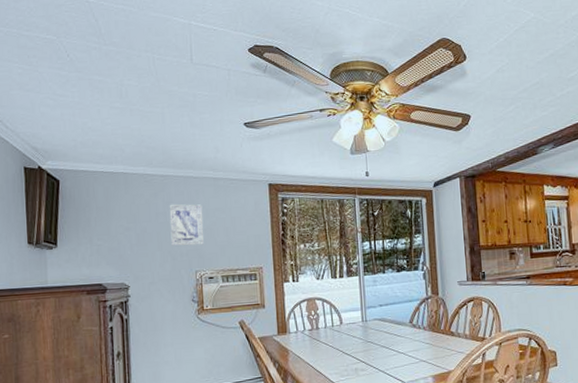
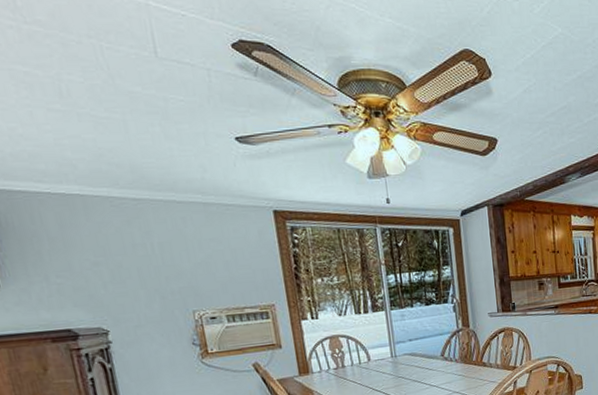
wall art: present [169,204,204,246] -> none [148,233,200,283]

